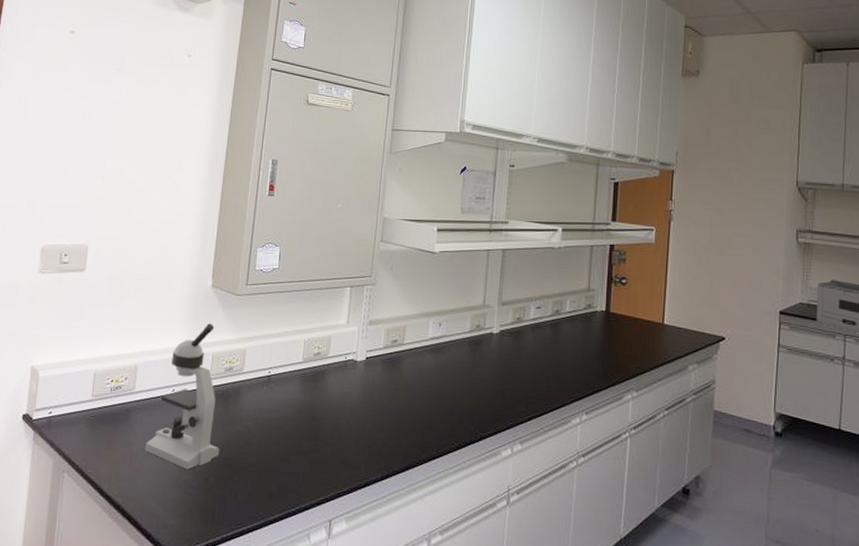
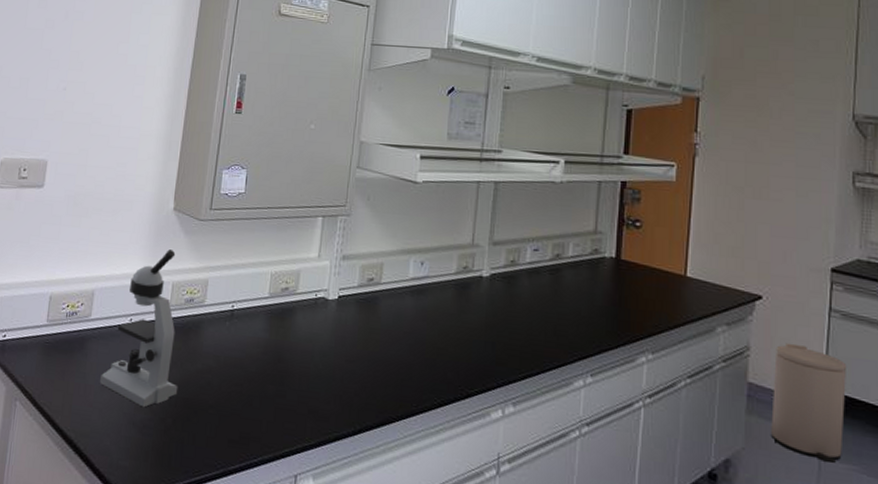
pedal bin: none [732,375,792,474] -> present [771,342,848,464]

